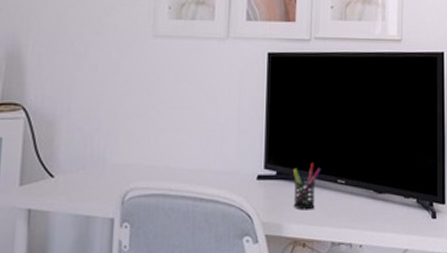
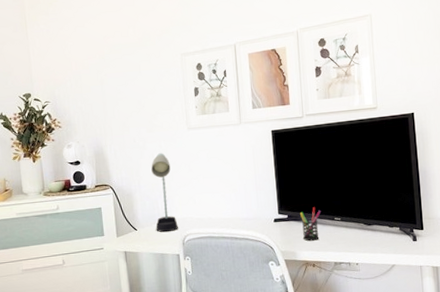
desk lamp: none [84,65,120,184] -> present [151,153,178,233]

